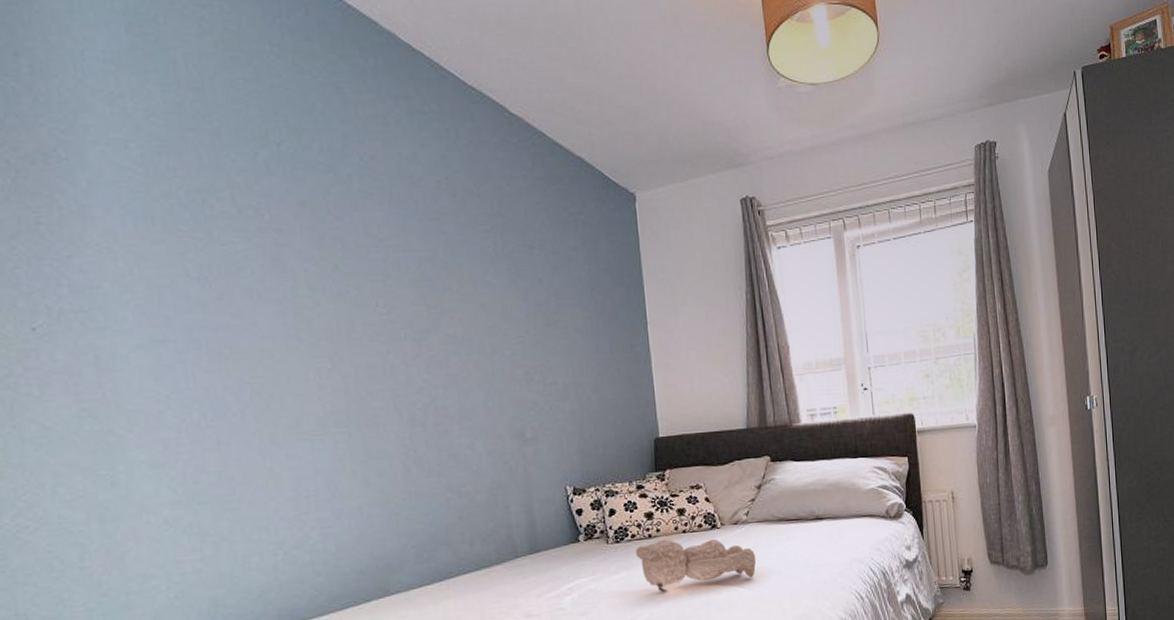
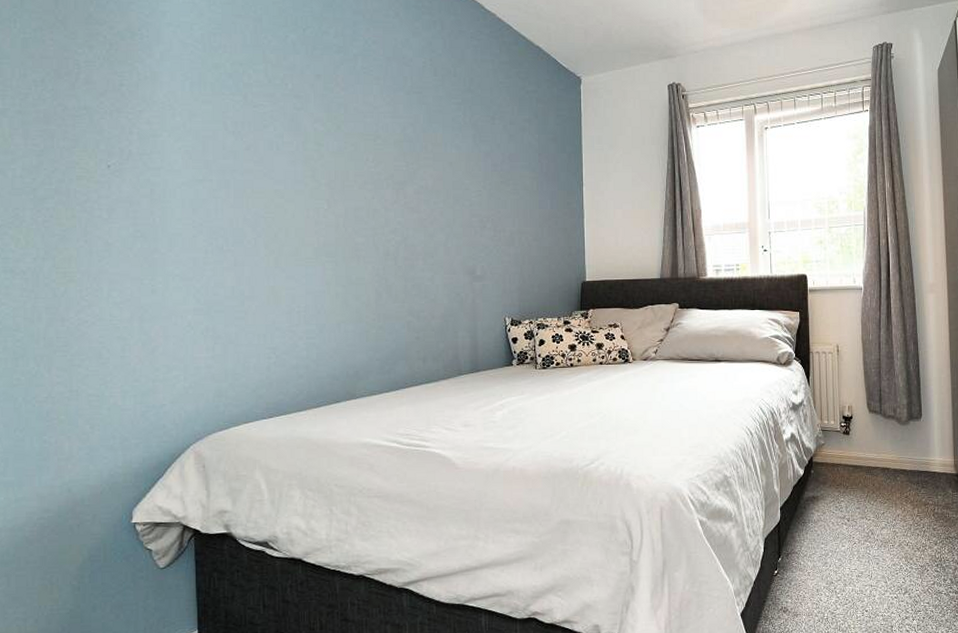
teddy bear: present [636,538,757,593] -> none [559,369,661,415]

